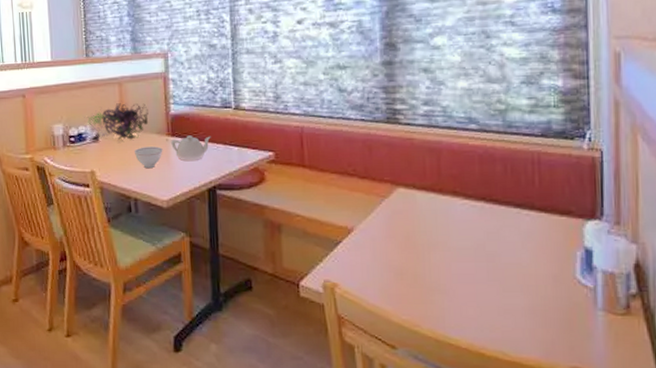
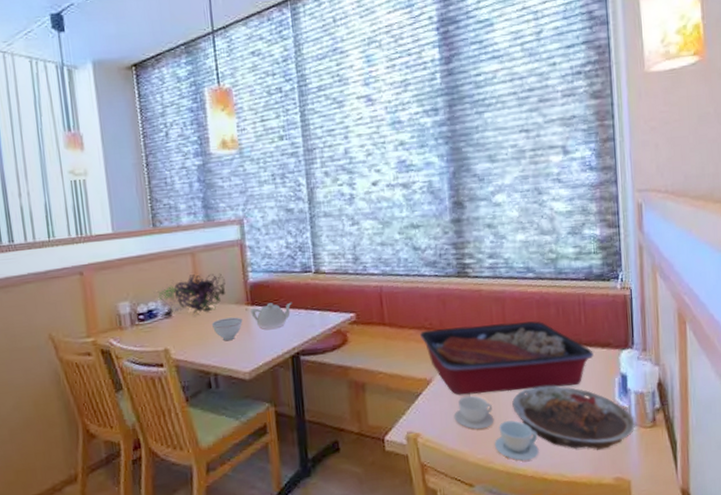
tray: none [341,176,549,253] -> present [419,320,594,395]
teacup: none [376,250,423,287] -> present [453,395,494,429]
teacup: none [422,284,476,331] -> present [494,420,539,461]
plate: none [445,250,601,332] -> present [512,385,635,450]

